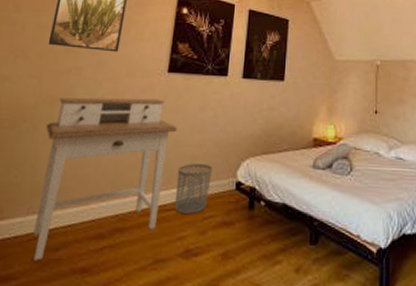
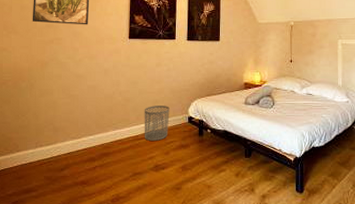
desk: present [33,97,177,261] -> none [41,59,141,178]

